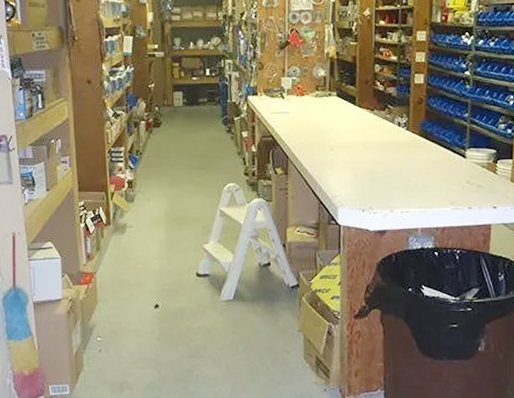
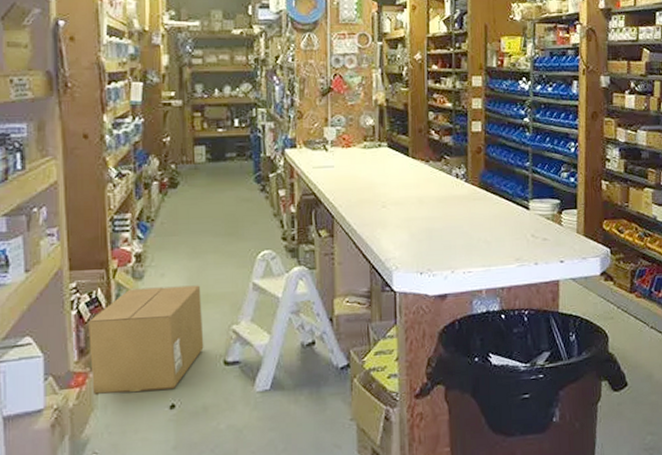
box: none [93,209,181,293] -> present [88,285,204,394]

